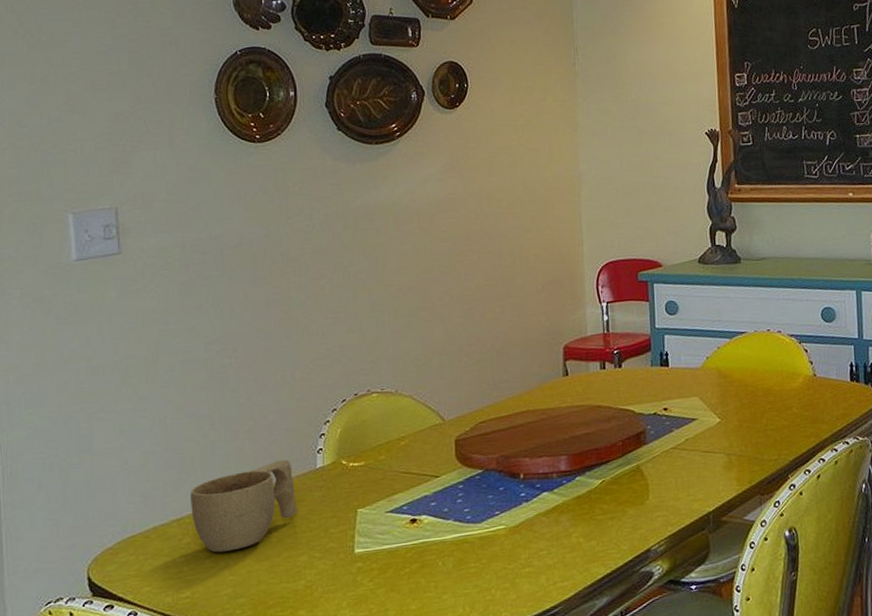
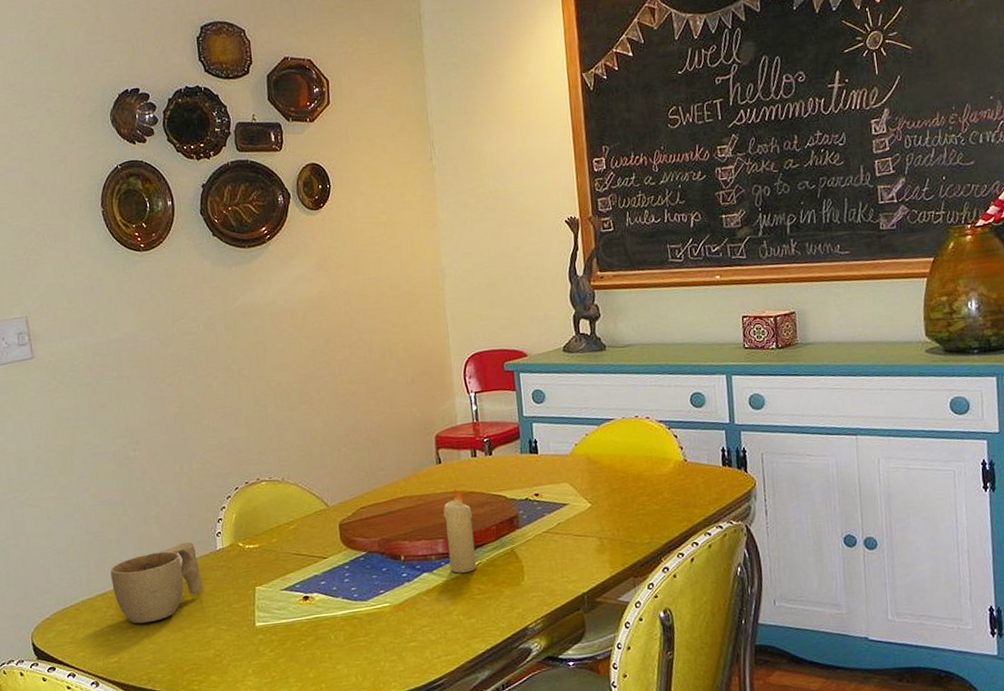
candle: none [567,403,600,492] -> present [443,489,477,573]

